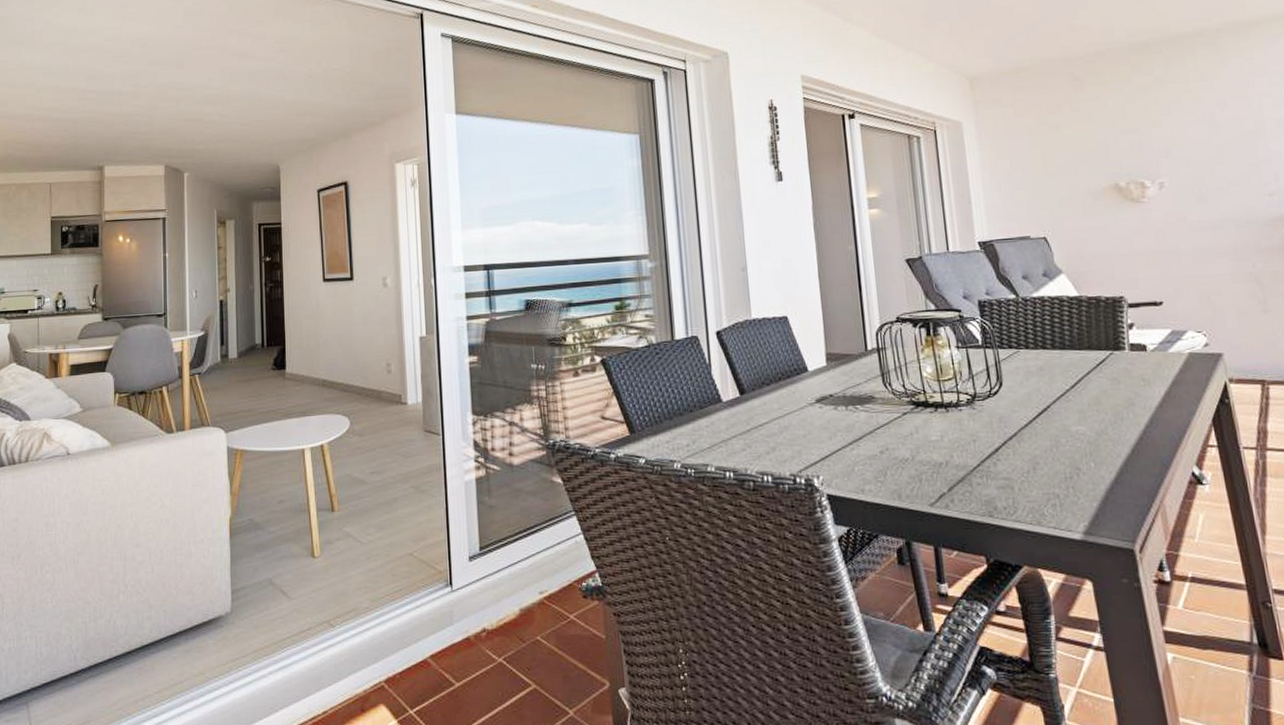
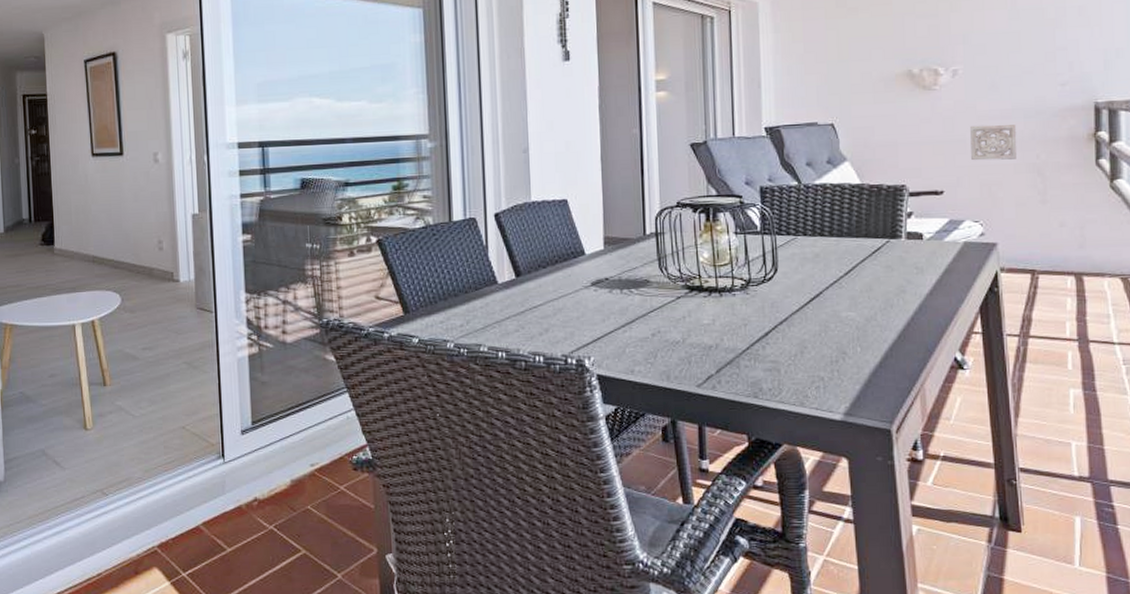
wall ornament: none [1182,235,1233,271] -> present [970,125,1018,161]

